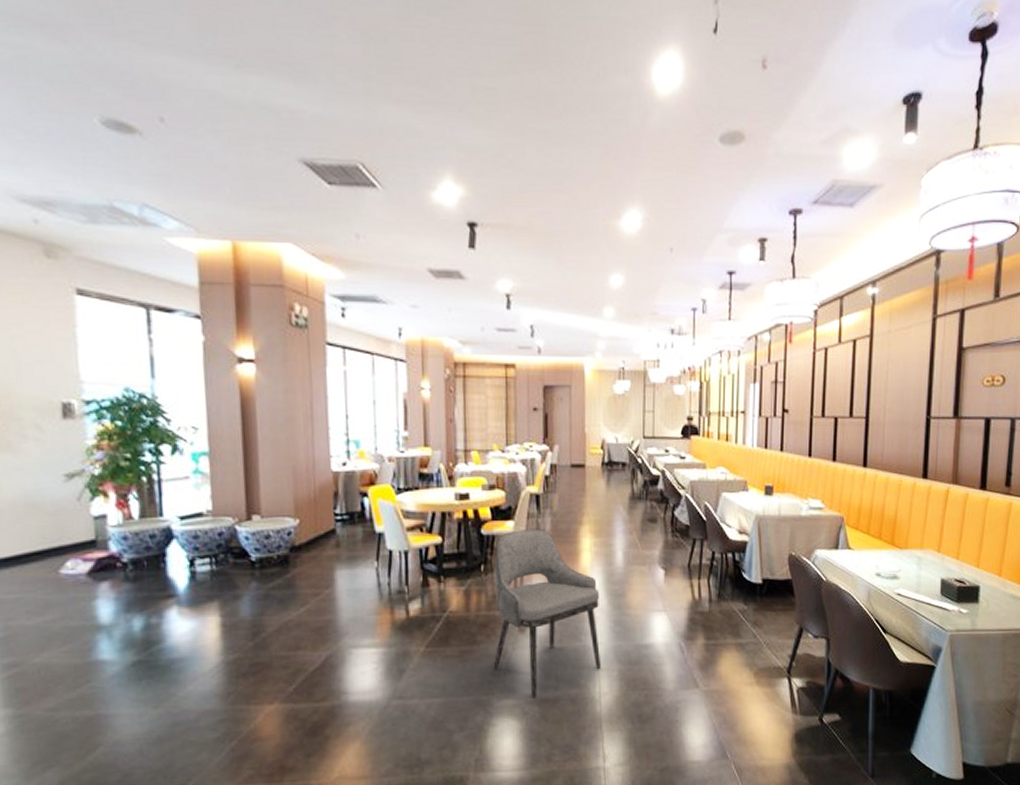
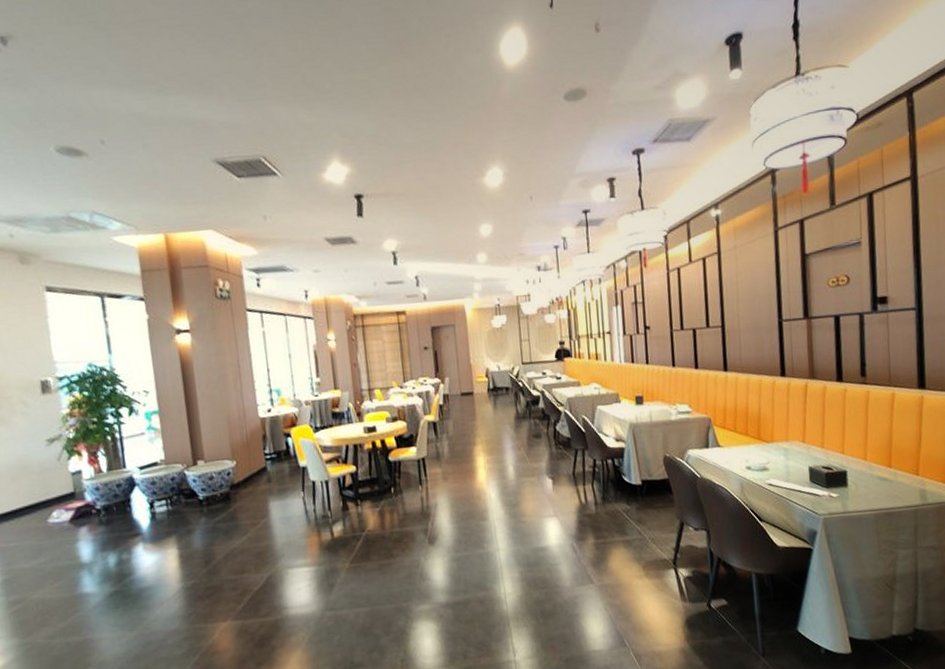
dining chair: present [493,528,602,698] -> none [402,452,504,602]

